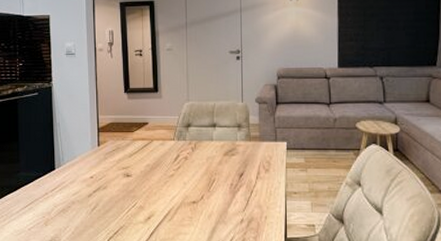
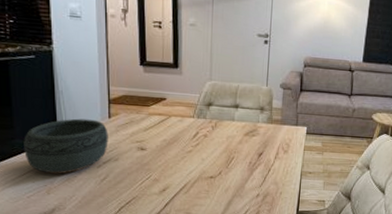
bowl: none [27,149,98,205] -> present [24,118,108,174]

